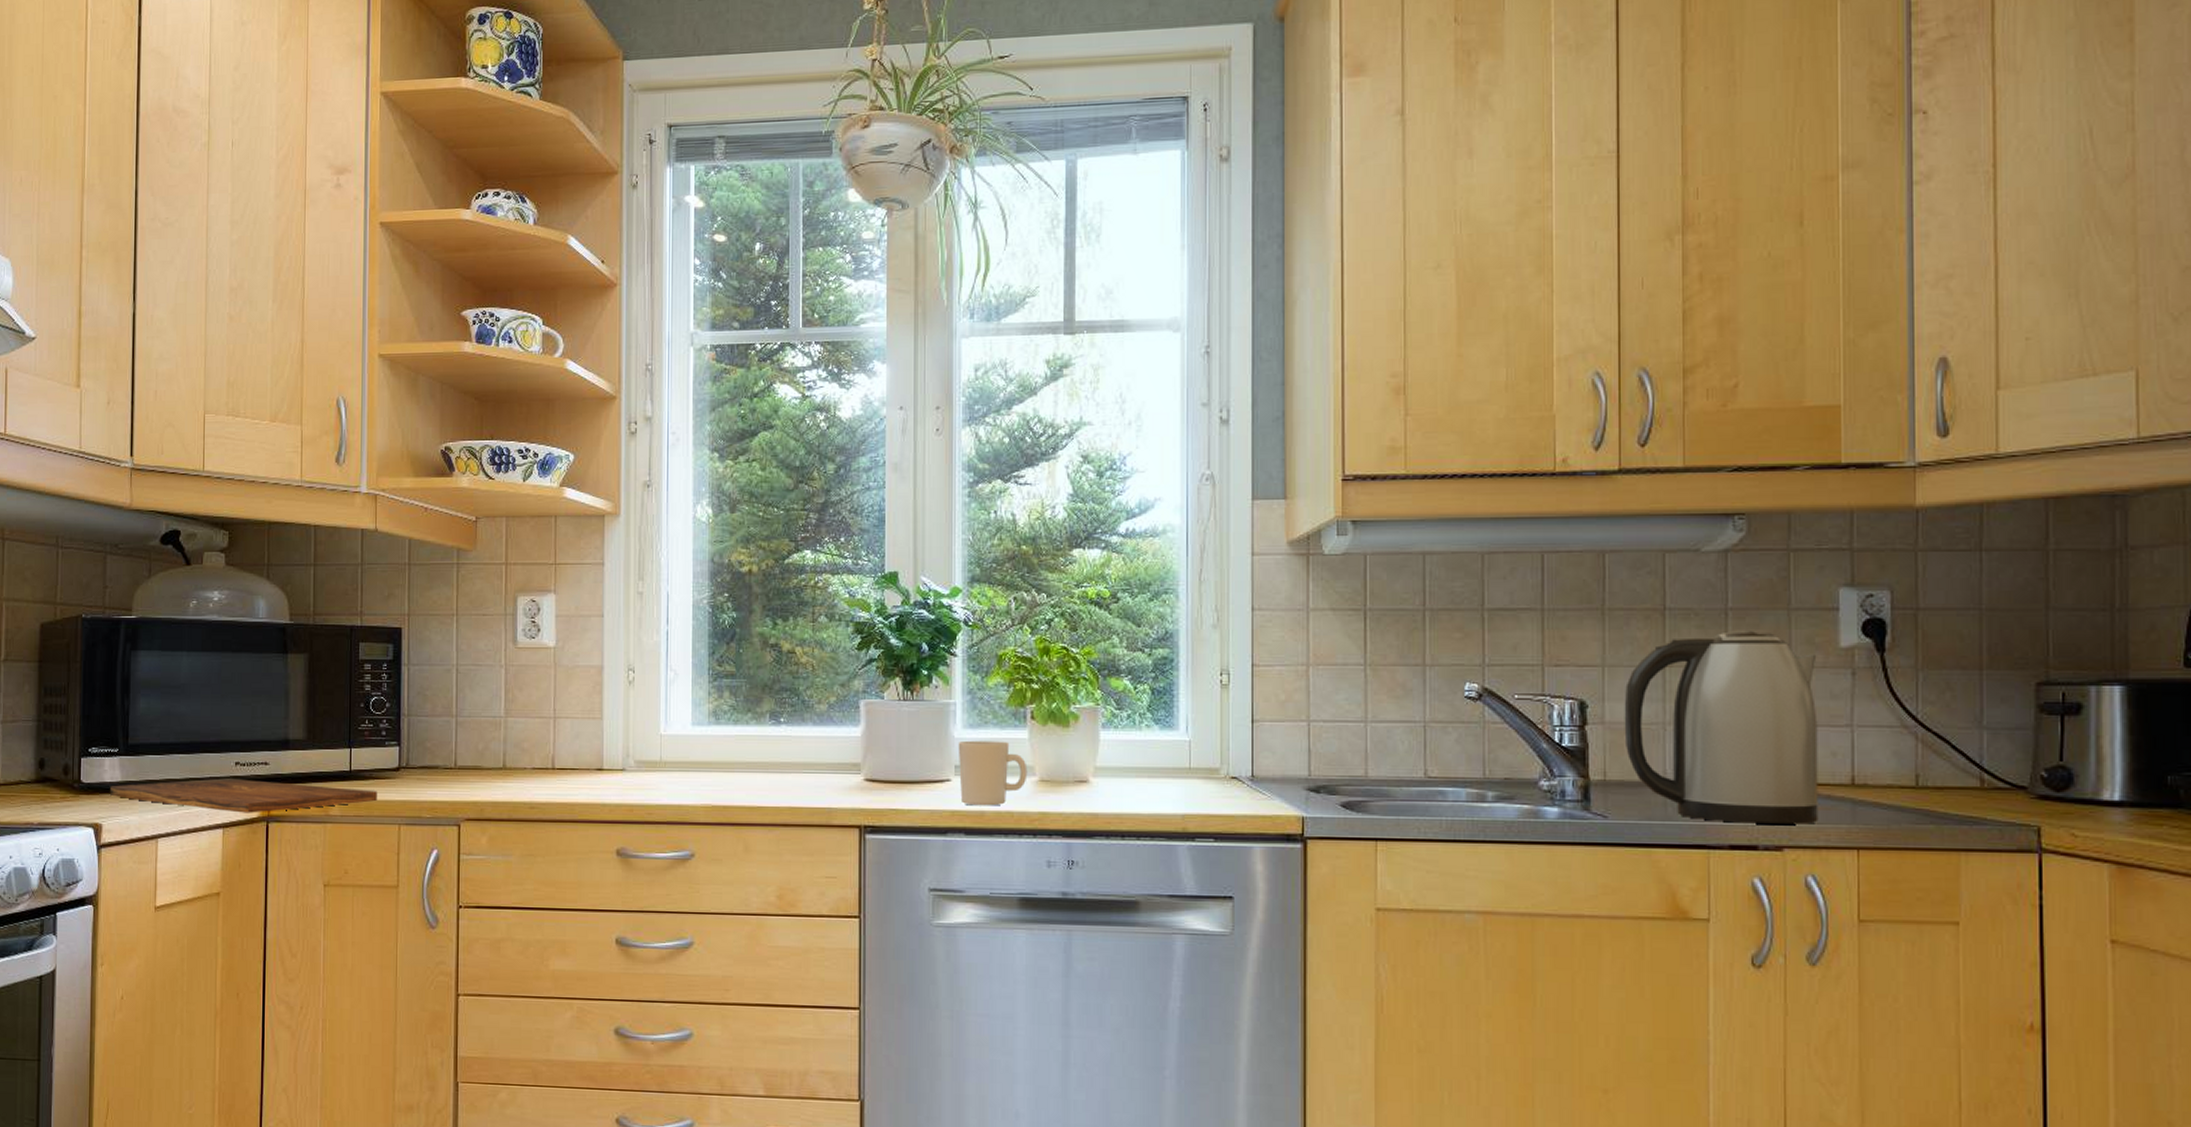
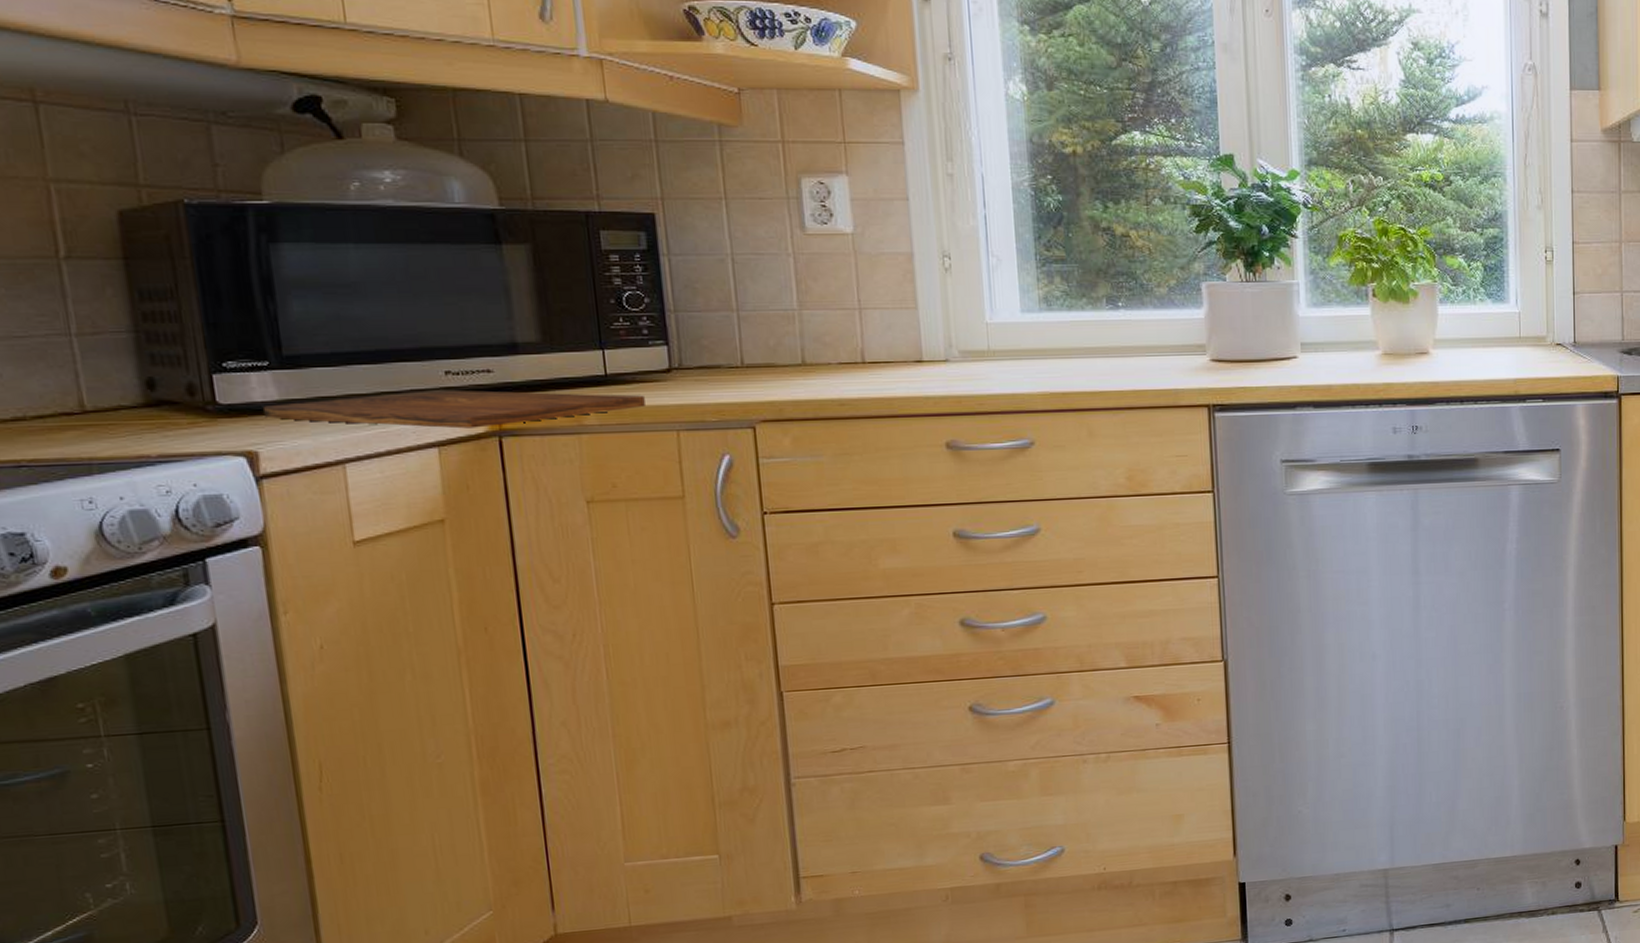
mug: present [958,740,1028,806] -> none [1302,318,1372,380]

